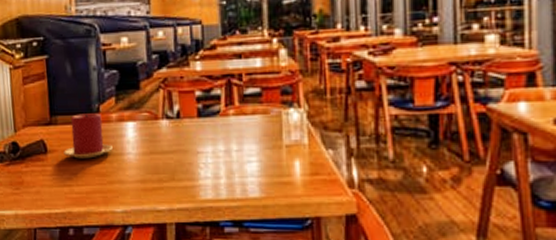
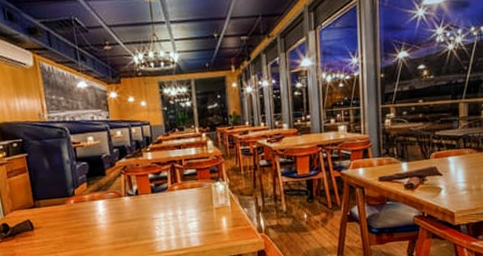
candle: present [64,113,113,159] -> none [47,196,88,232]

